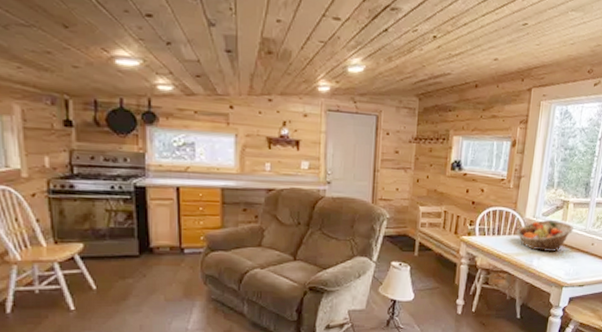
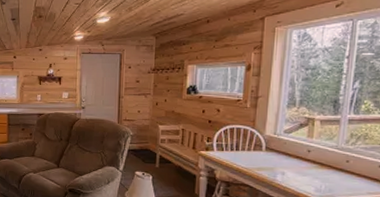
fruit basket: present [516,219,574,252] -> none [256,136,323,168]

